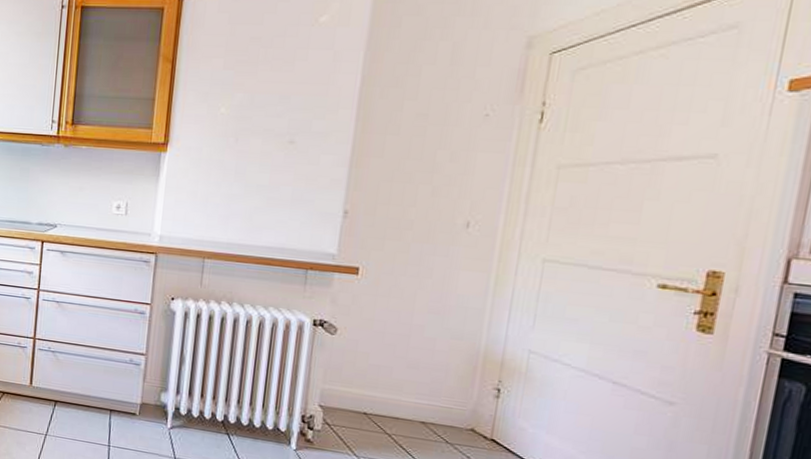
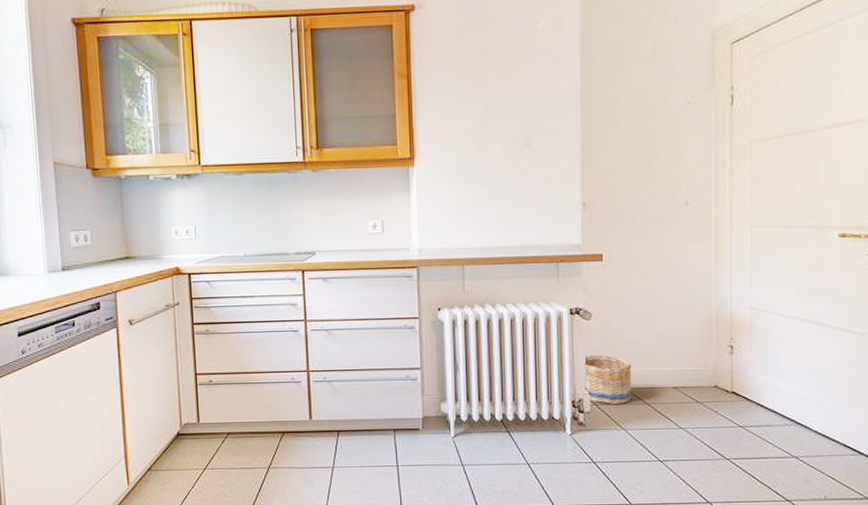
basket: none [319,371,376,429] -> present [584,355,632,404]

